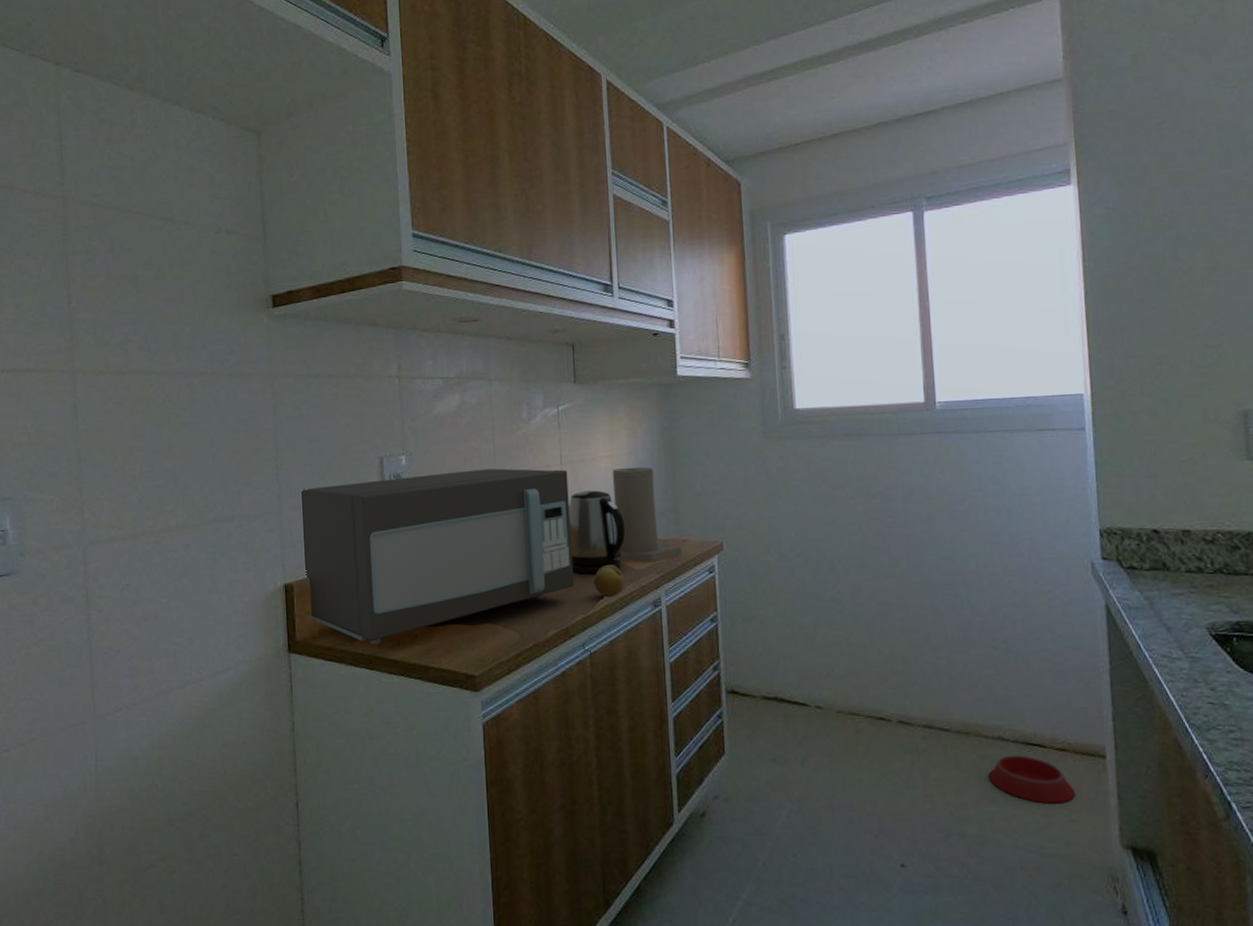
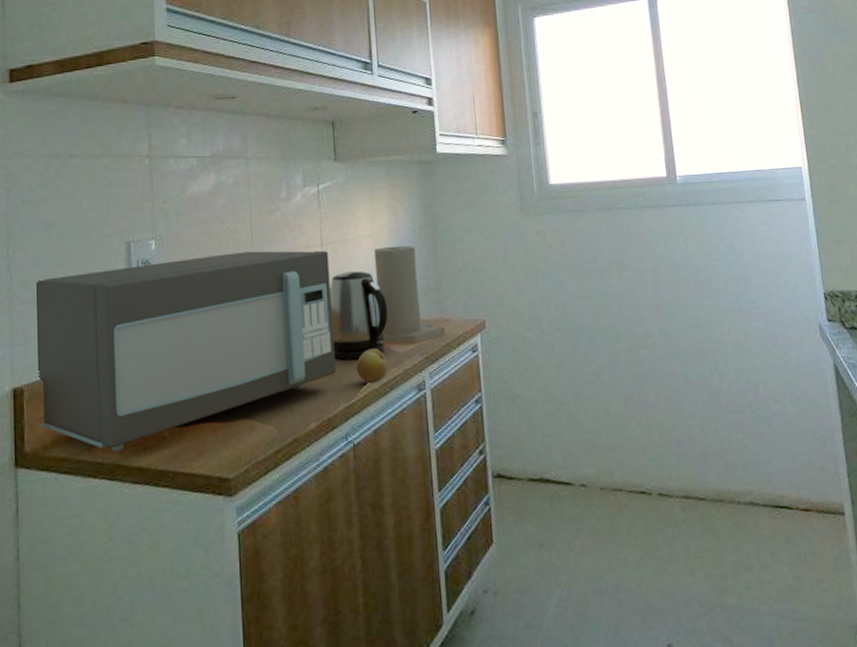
pet bowl: present [988,755,1075,804] -> none [743,518,821,567]

